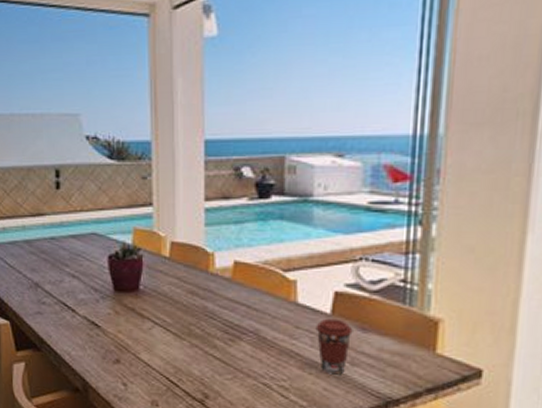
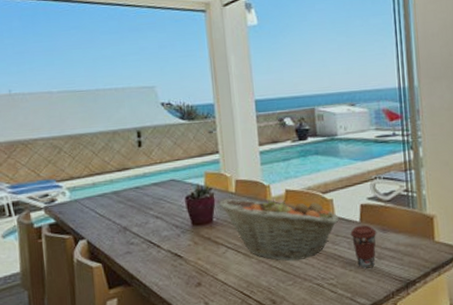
fruit basket: none [147,263,302,352] -> present [218,196,339,262]

